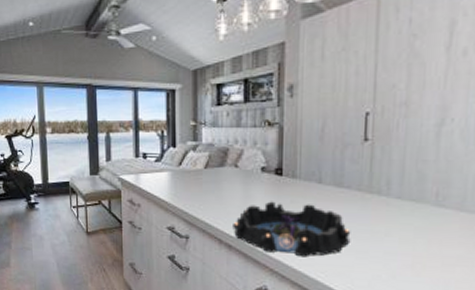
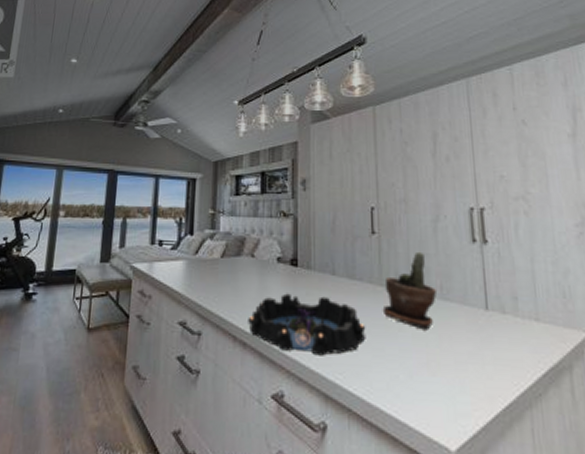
potted plant: none [369,158,433,235] -> present [382,251,438,330]

